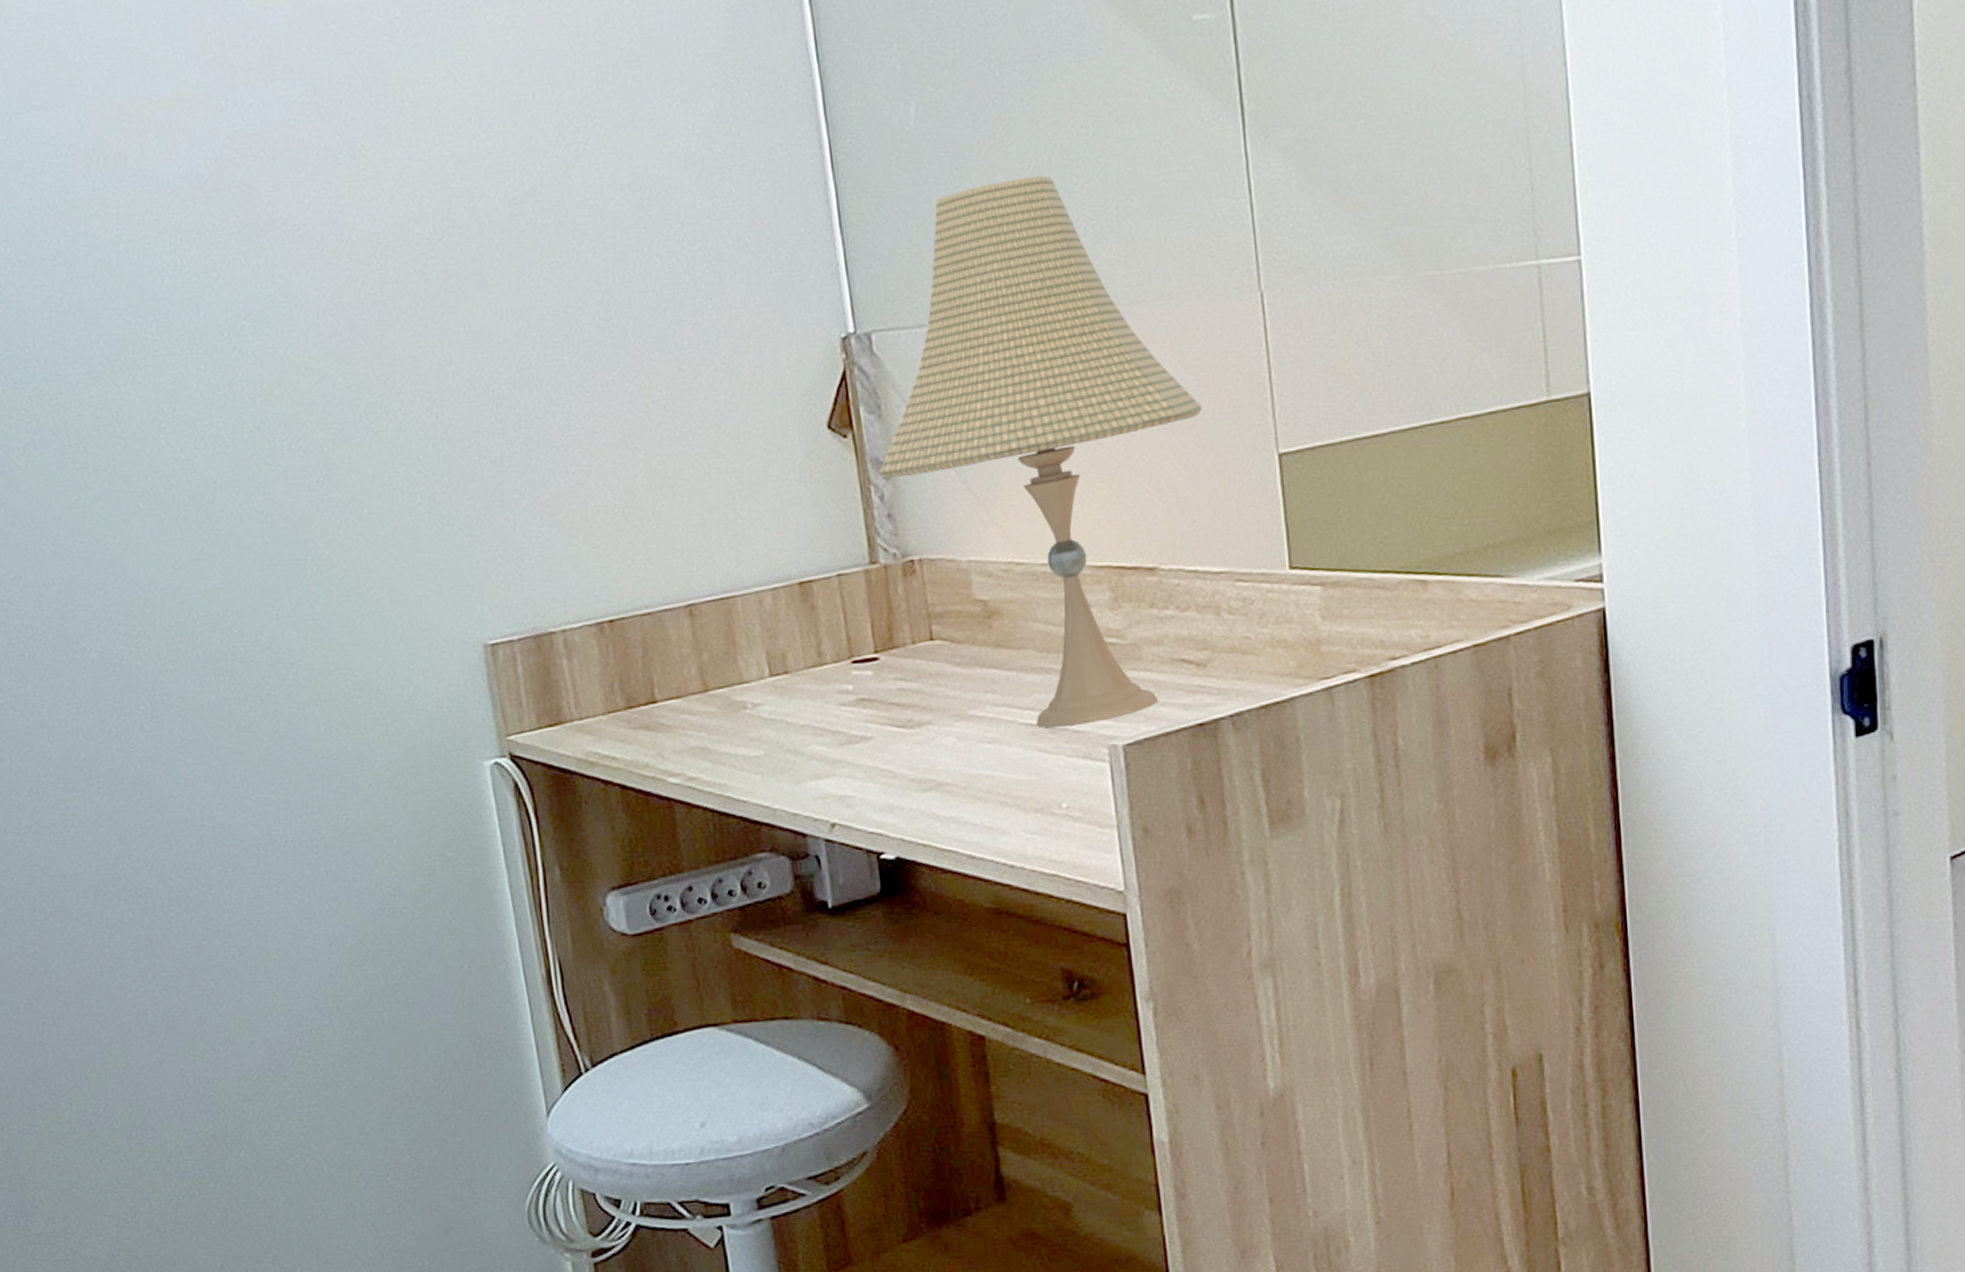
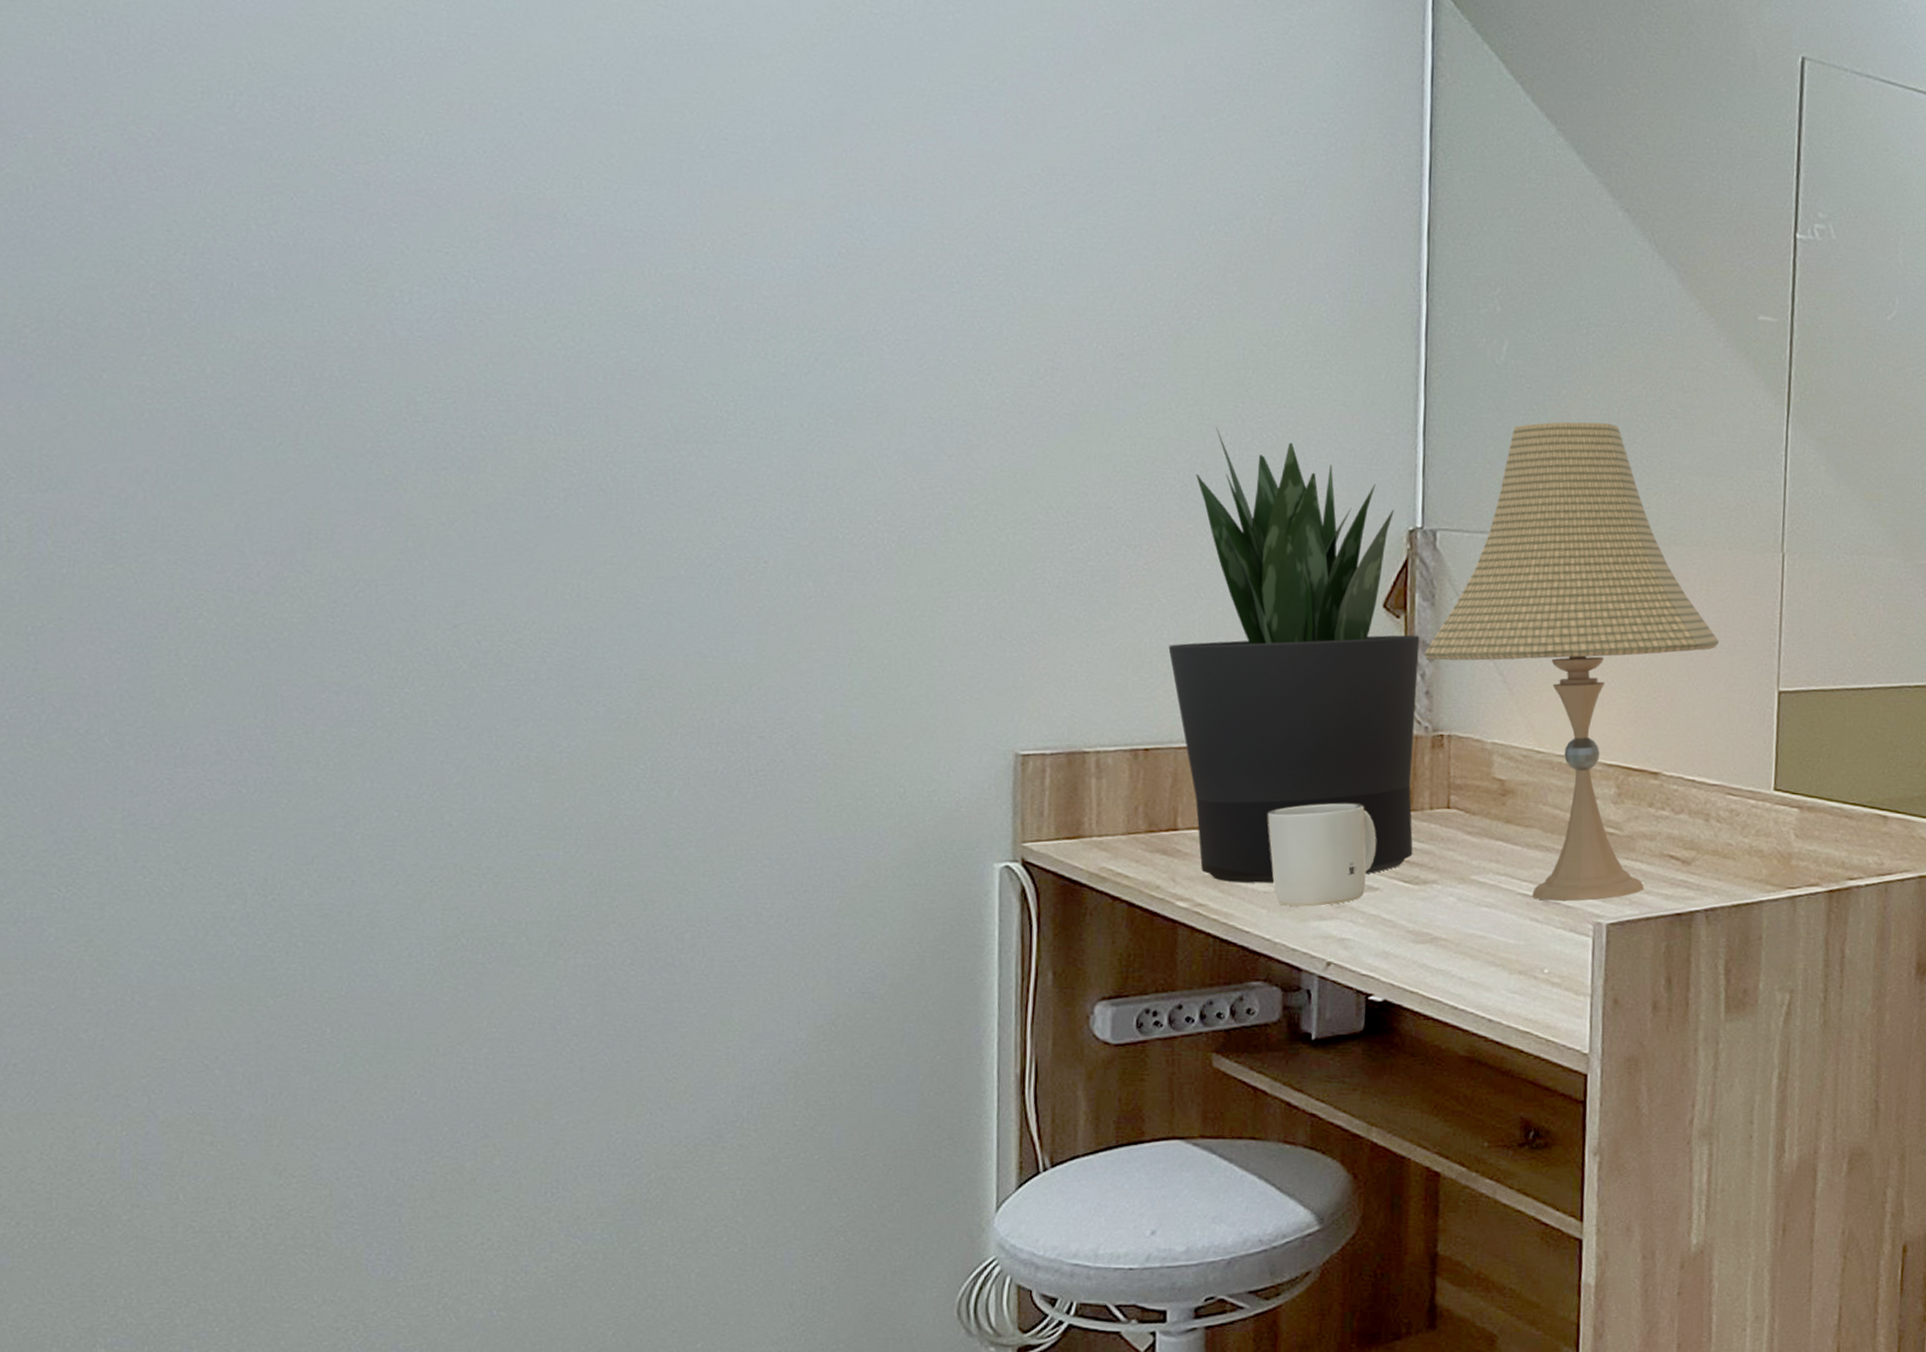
planter: none [611,259,902,751] -> present [1168,427,1420,883]
mug: none [744,648,863,769] -> present [1267,803,1376,907]

